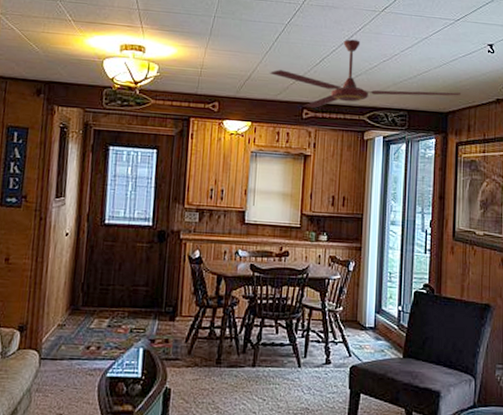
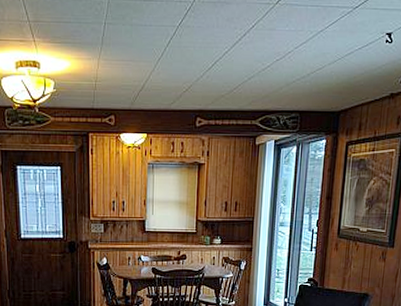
ceiling fan: present [270,39,462,108] -> none [163,38,355,115]

